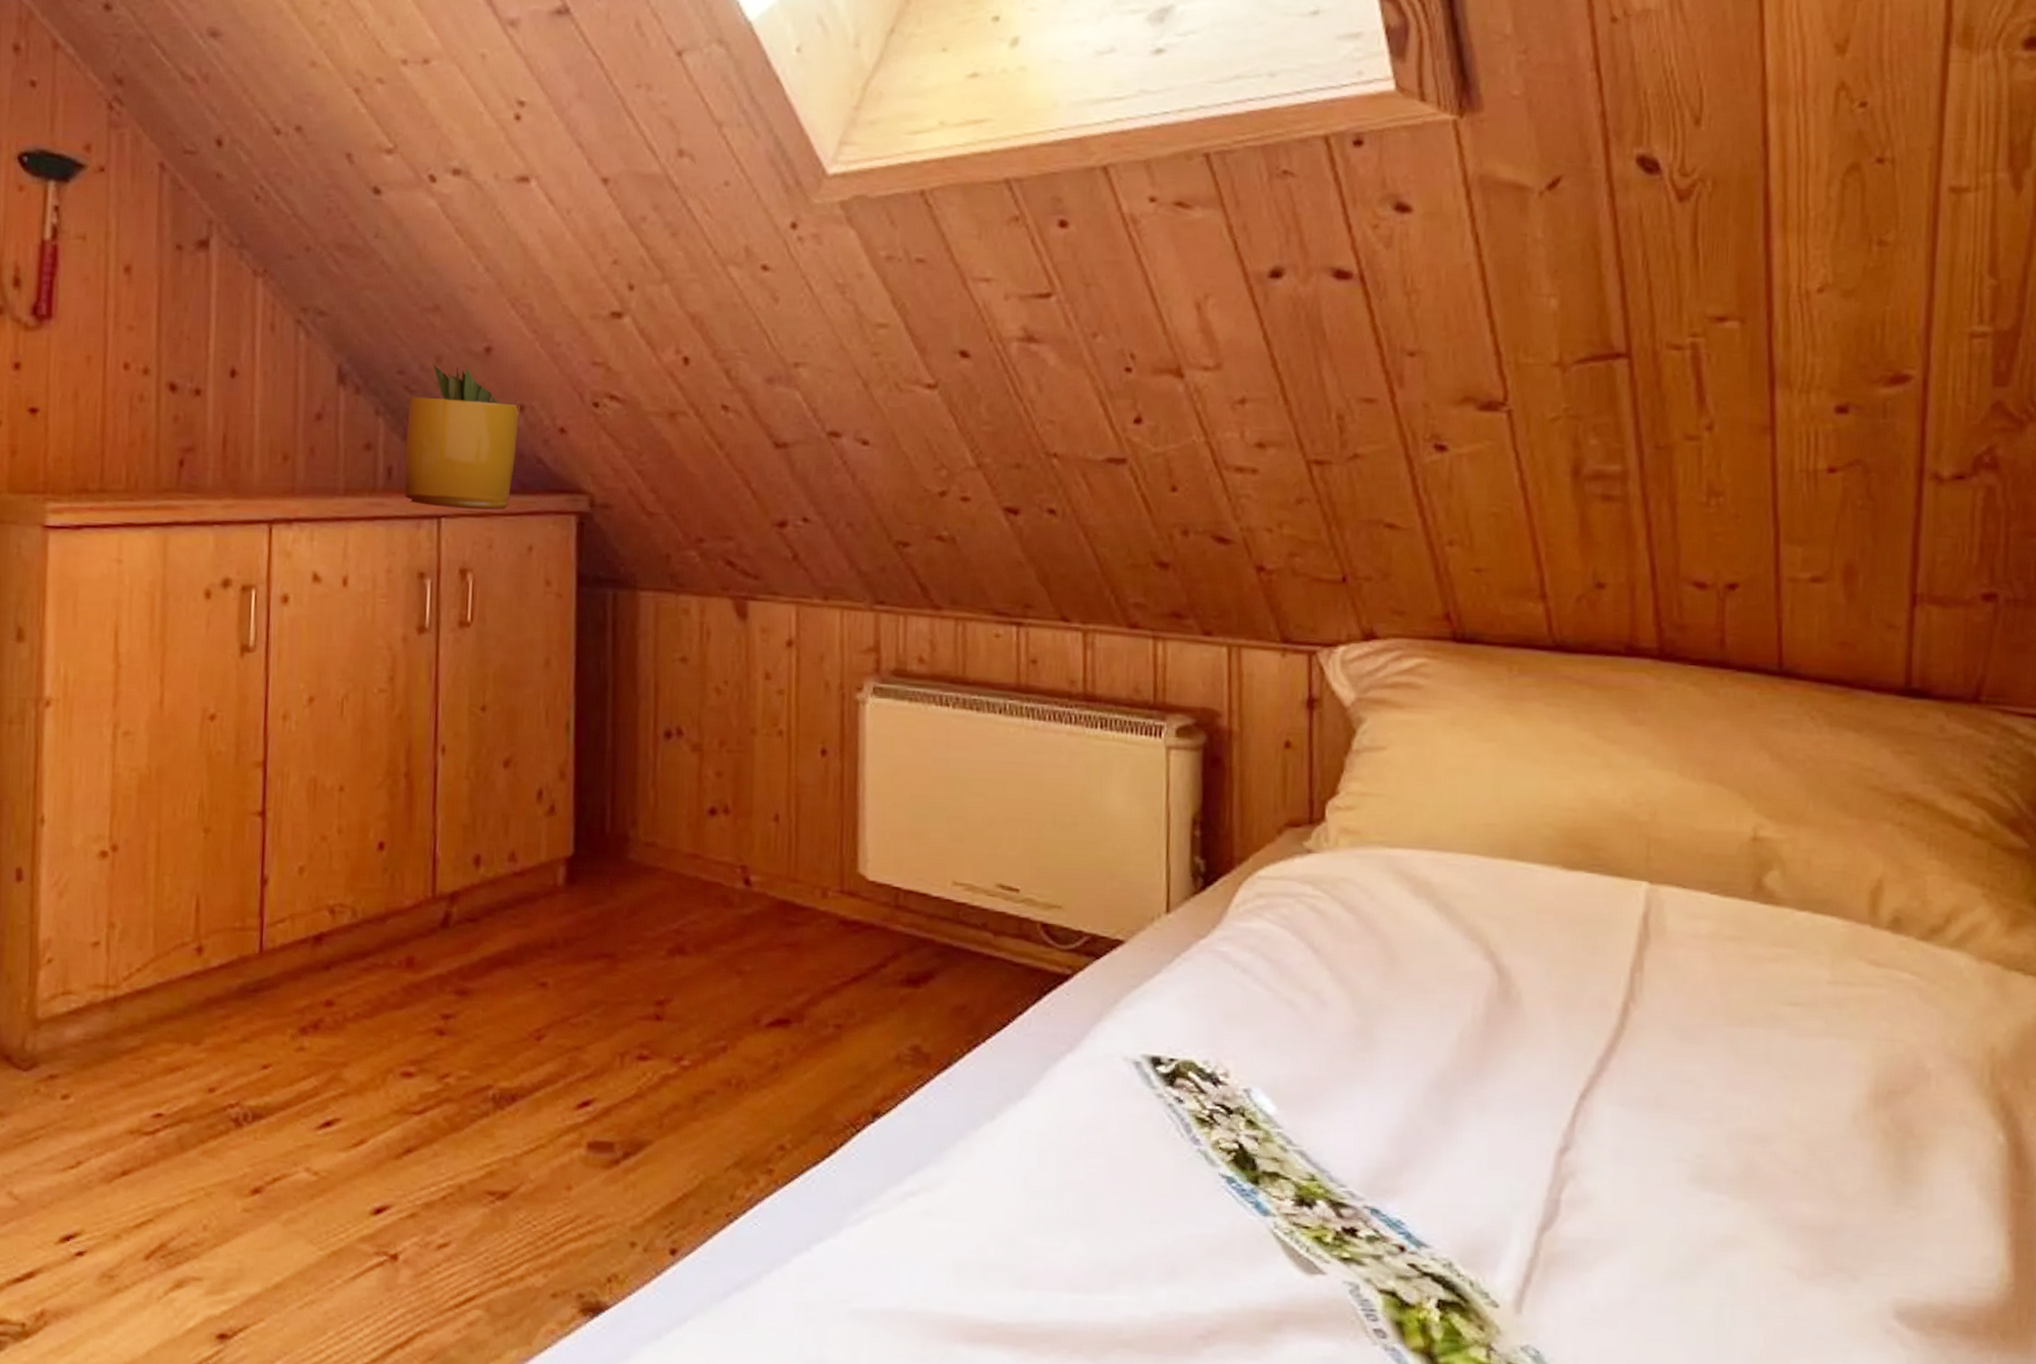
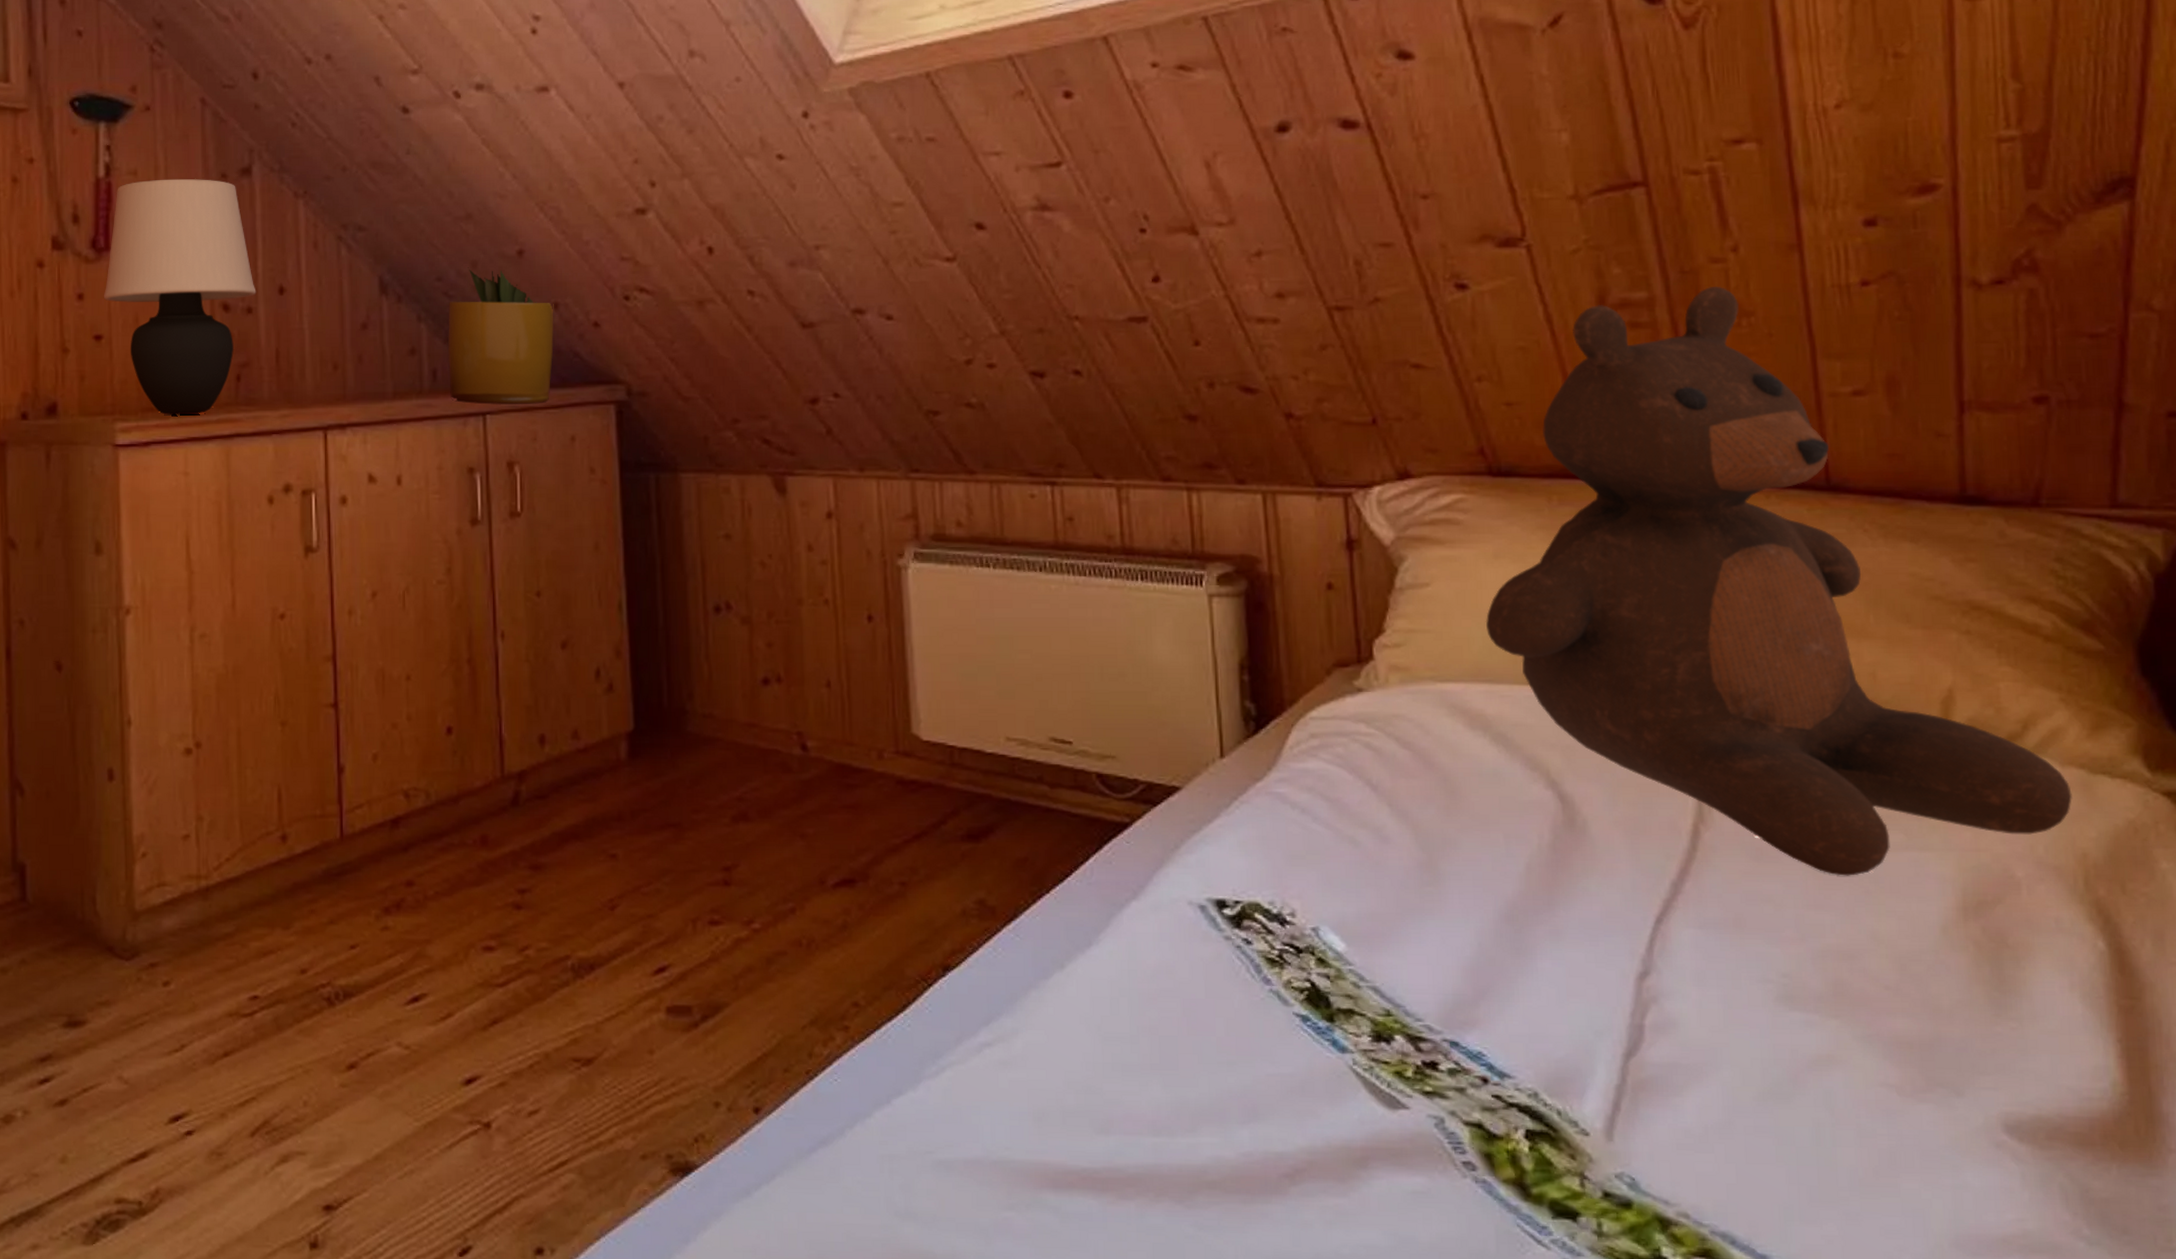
table lamp: none [42,246,206,499] -> present [104,178,256,415]
teddy bear: none [1437,463,1986,1060] -> present [1485,286,2072,876]

